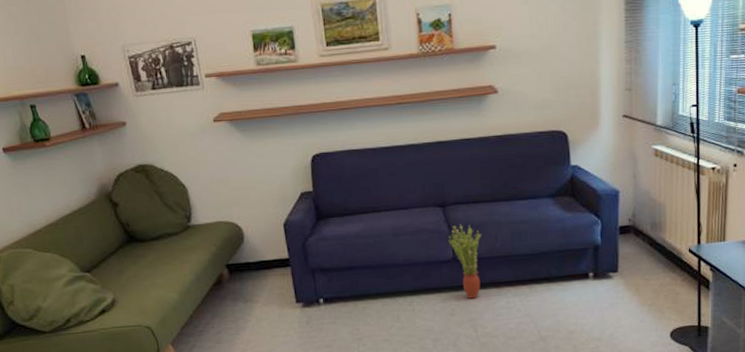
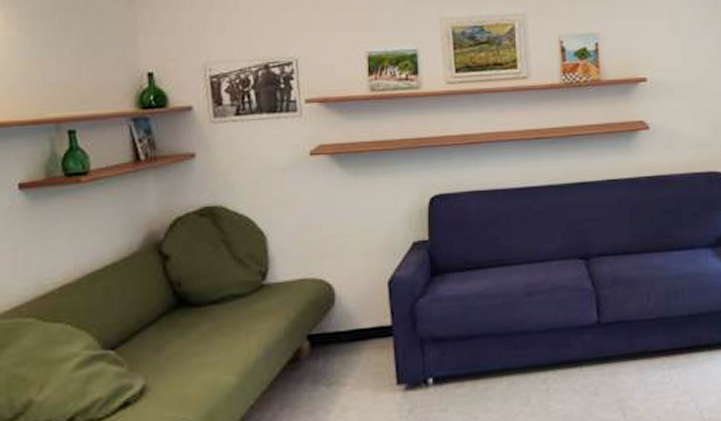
potted plant: present [448,224,481,299] -> none [592,280,631,374]

